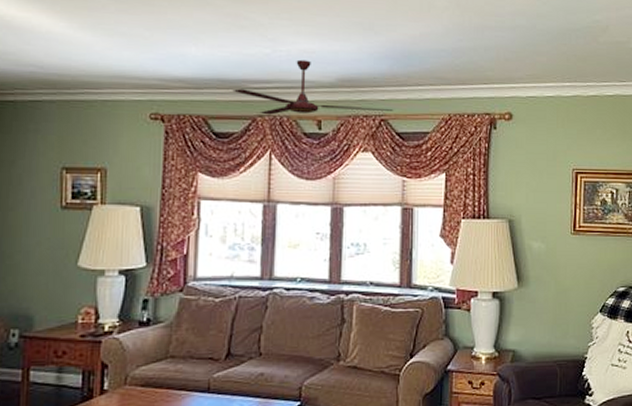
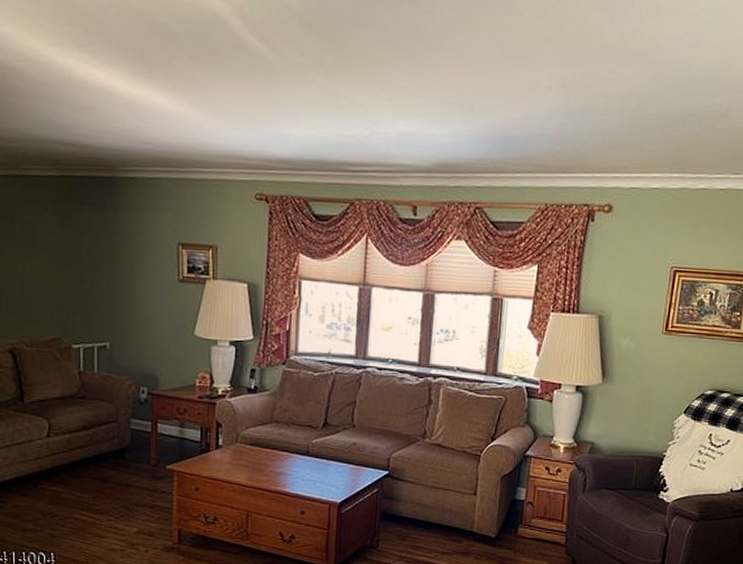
ceiling fan: present [232,59,393,115] -> none [332,142,489,199]

